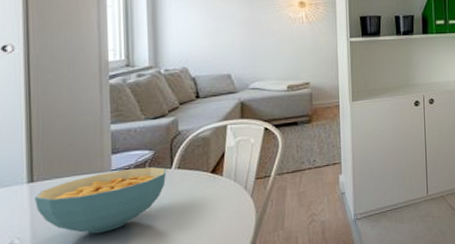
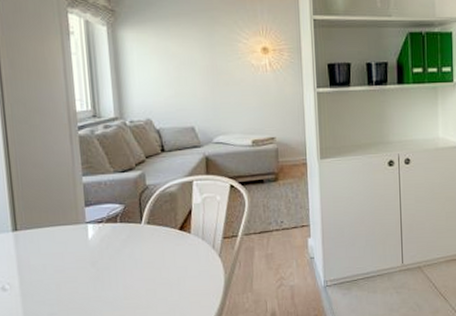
cereal bowl: present [35,167,167,234] -> none [20,221,137,284]

